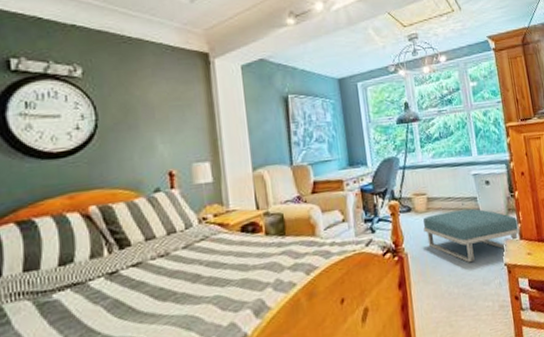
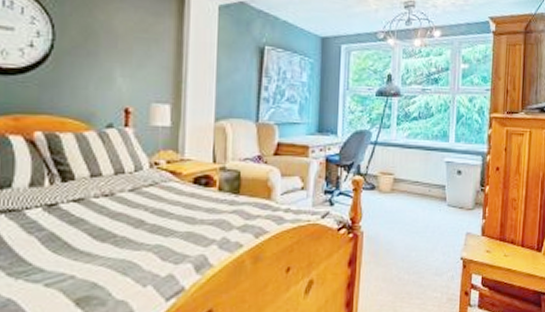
footstool: present [422,208,520,263] -> none [384,196,483,252]

